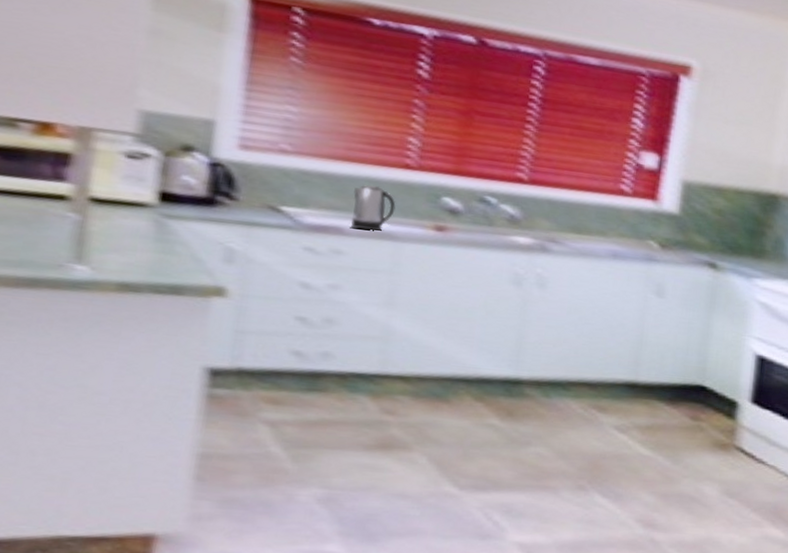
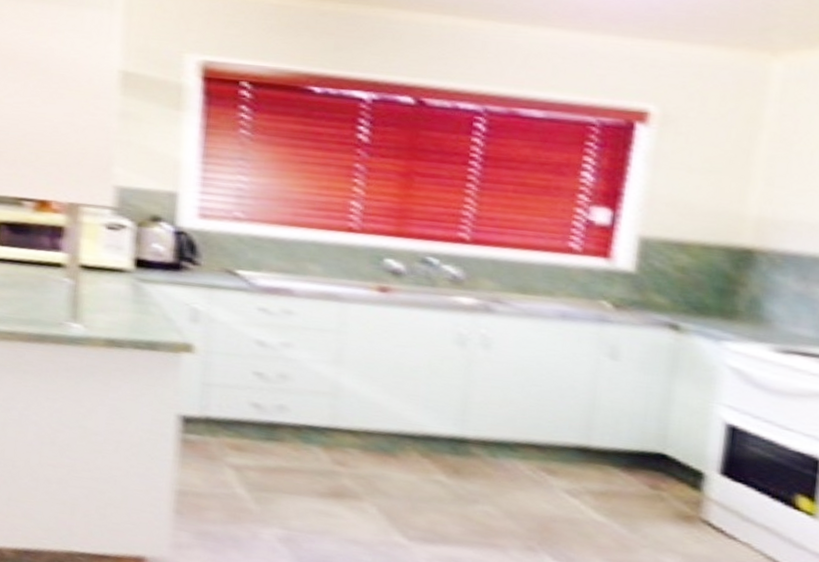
kettle: present [350,184,396,232] -> none [299,248,341,293]

